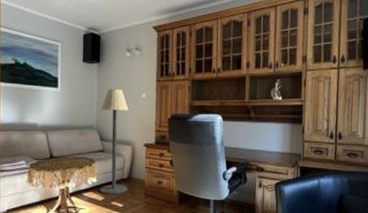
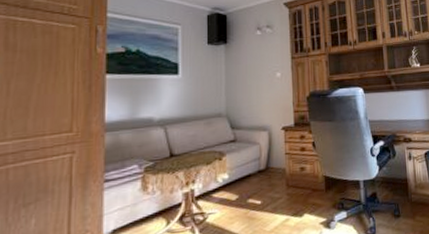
floor lamp: present [99,89,129,194] -> none [230,70,266,192]

